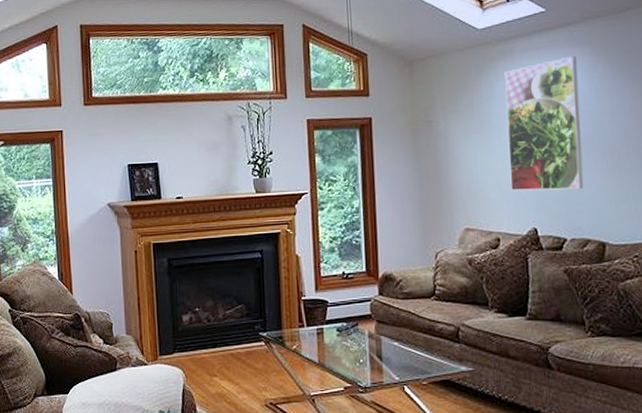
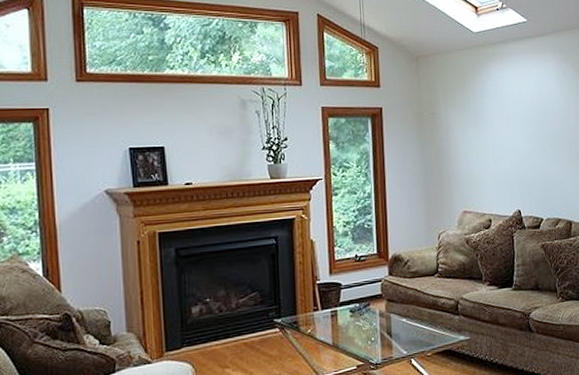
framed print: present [504,56,584,191] -> none [495,62,556,177]

